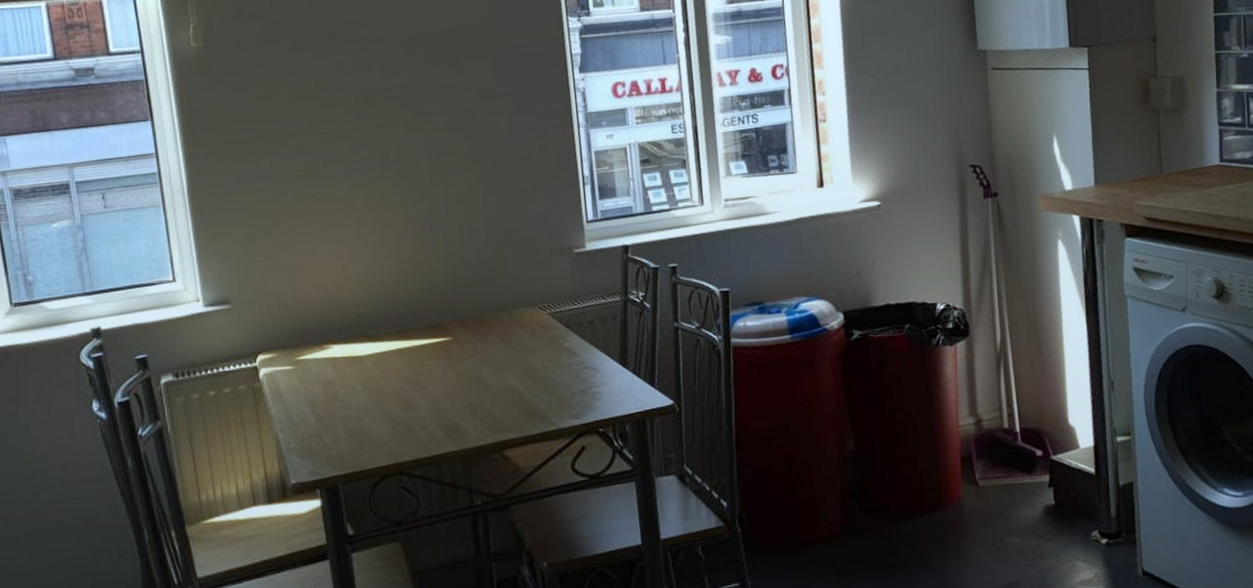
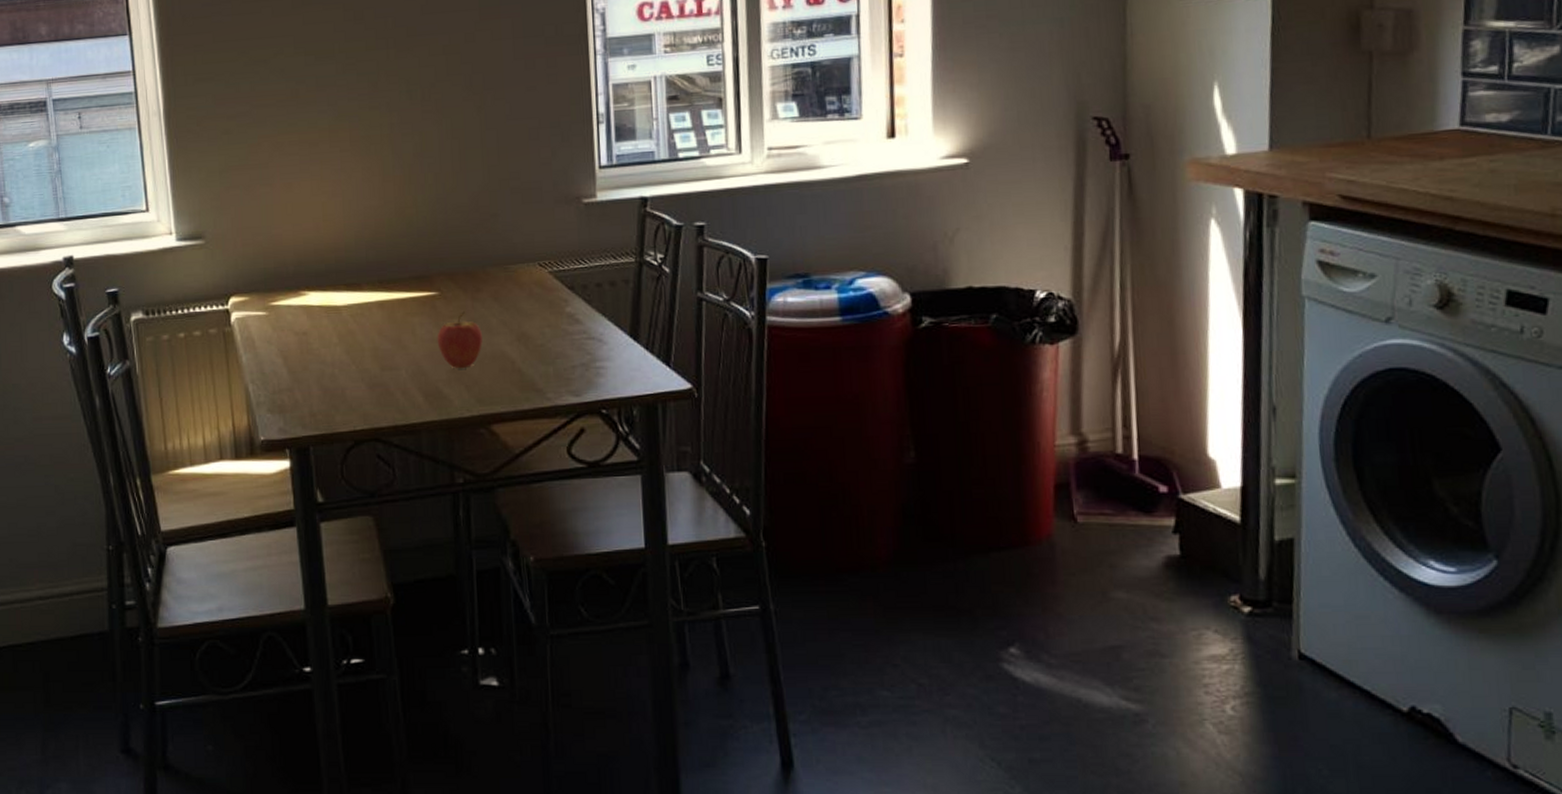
fruit: none [452,352,493,404] -> present [437,311,483,369]

